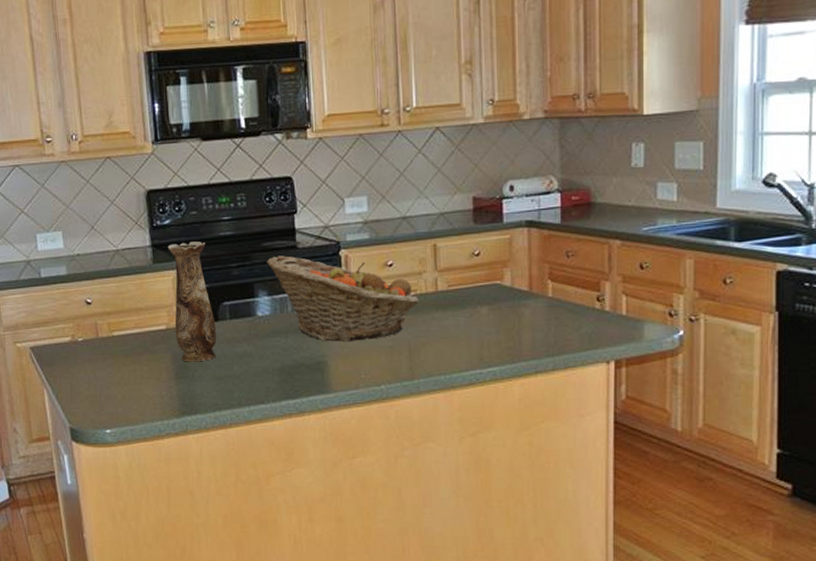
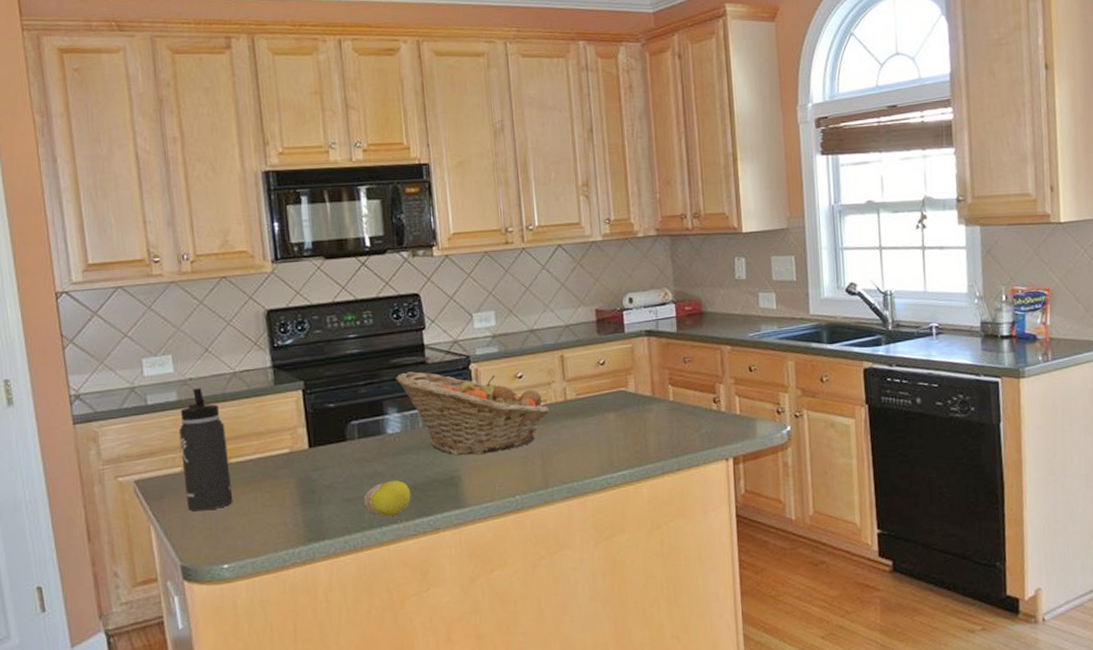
thermos bottle: none [68,264,115,379] -> present [178,388,233,512]
vase: present [168,241,217,362] -> none [290,360,345,486]
fruit: none [233,362,278,396] -> present [363,480,411,516]

